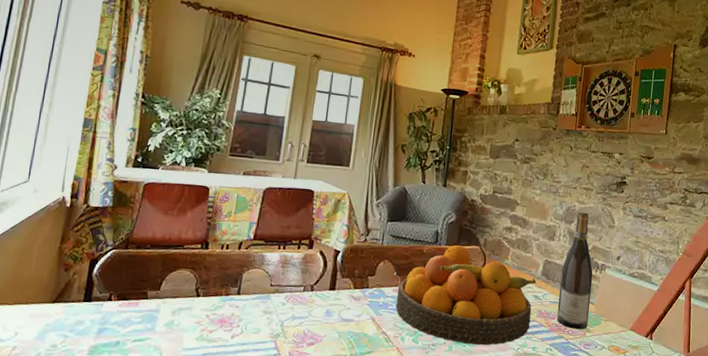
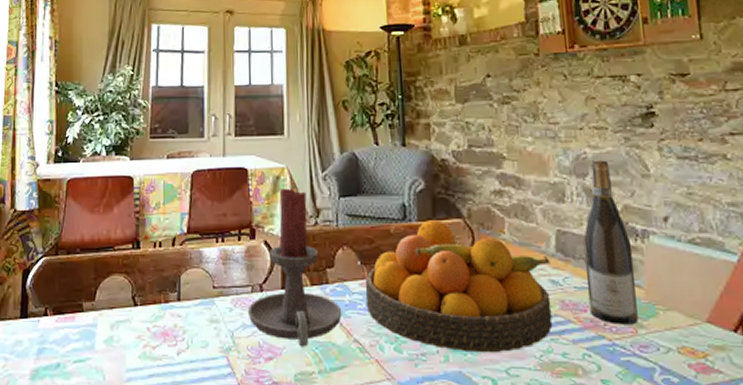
candle holder: none [297,210,376,336] -> present [247,188,342,347]

